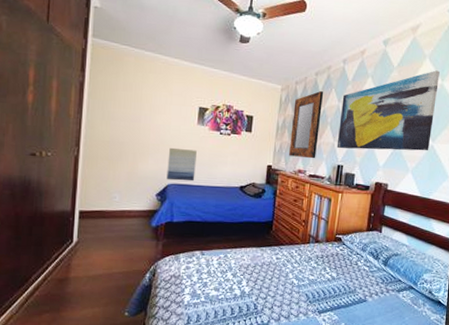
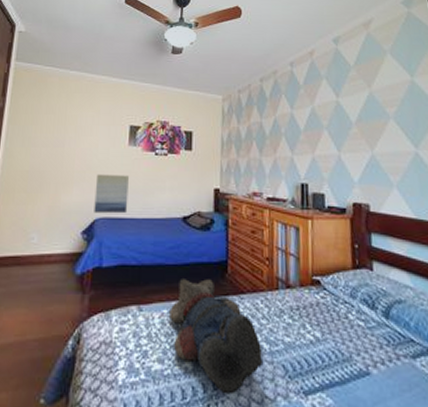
teddy bear: none [225,233,293,312] -> present [170,279,264,394]
home mirror: present [288,90,324,159] -> none [238,97,273,178]
wall art: present [336,70,440,151] -> none [295,66,414,164]

